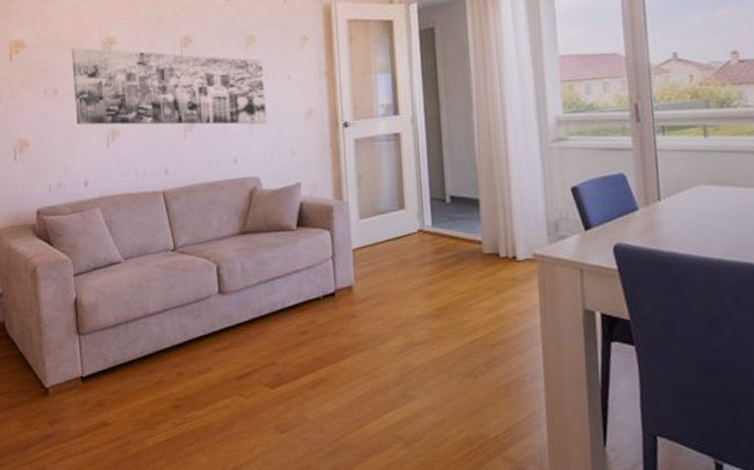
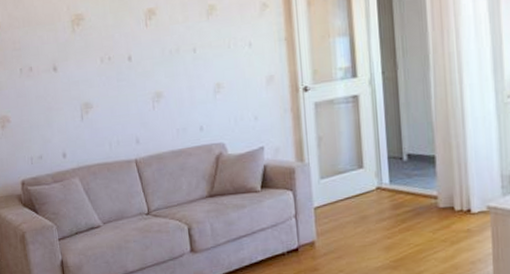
wall art: present [71,47,267,125] -> none [42,25,230,101]

